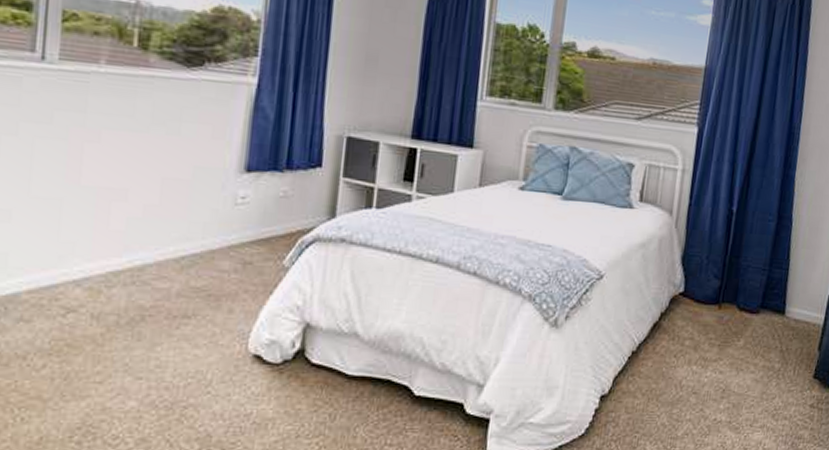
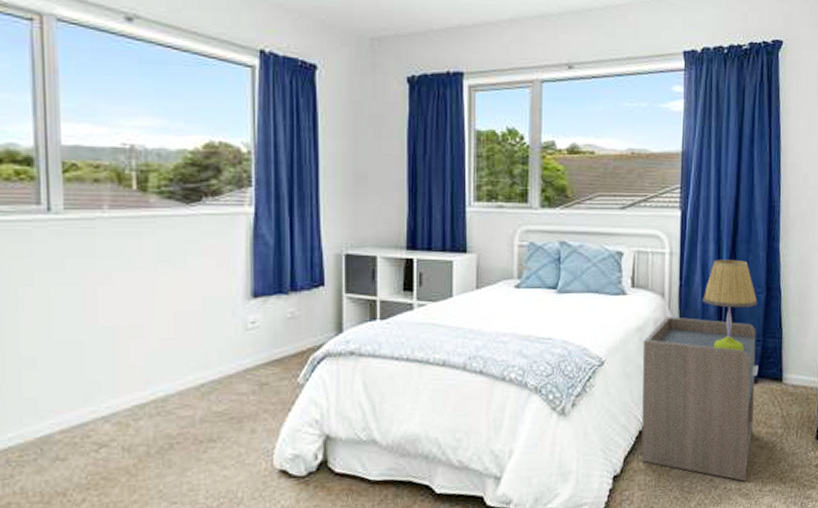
nightstand: none [631,235,763,415] -> present [641,317,759,482]
table lamp: none [711,181,767,279] -> present [702,259,758,352]

